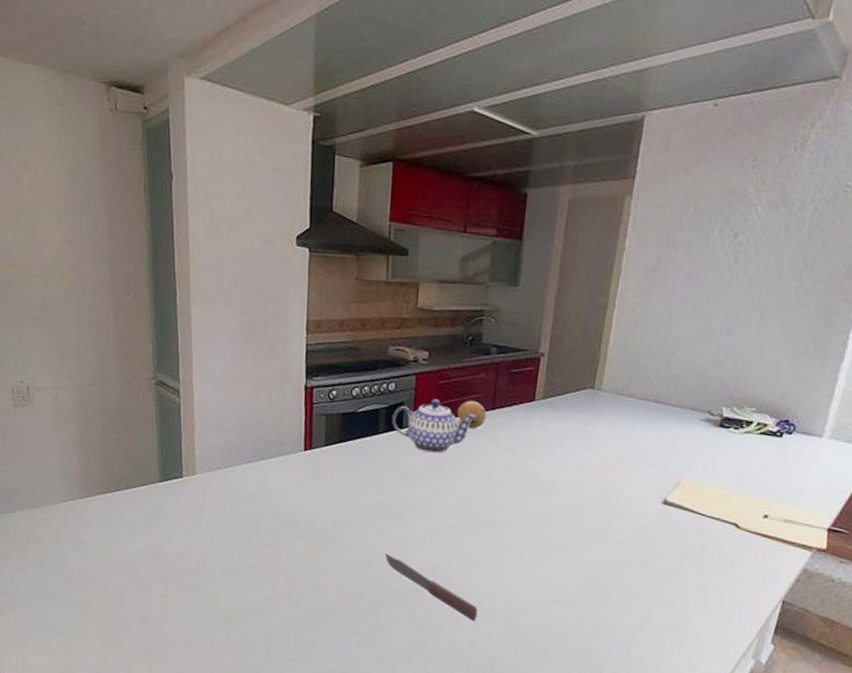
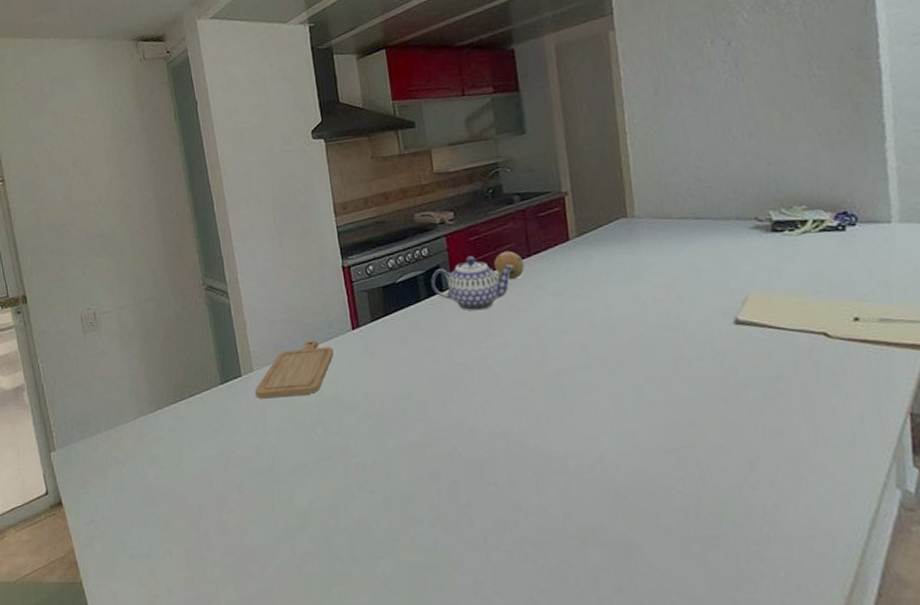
chopping board: none [195,453,282,506] -> present [255,340,334,399]
kitchen knife: present [384,553,478,622] -> none [451,424,565,488]

